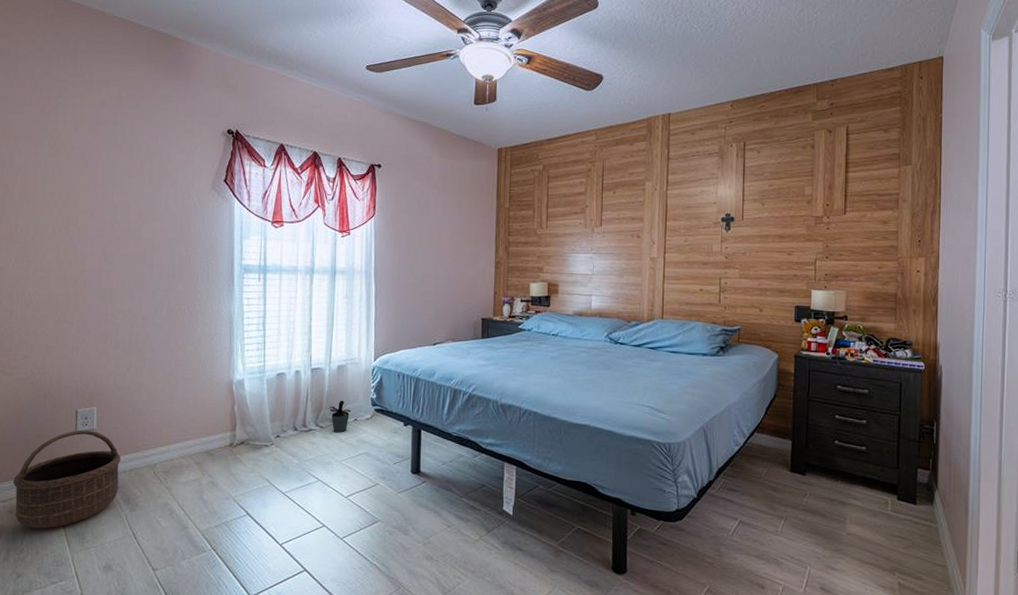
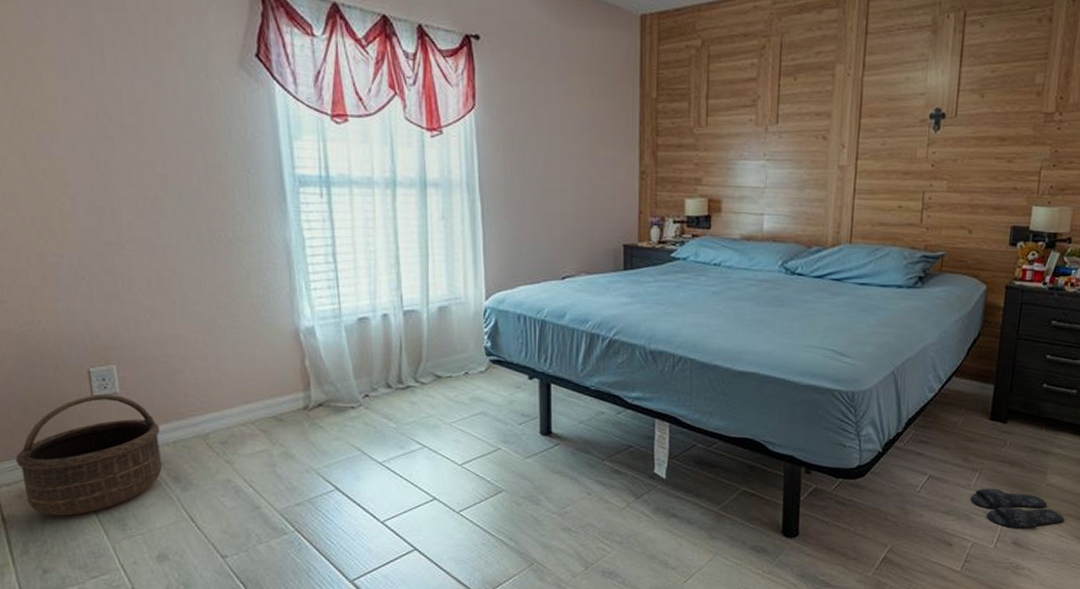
potted plant: present [328,400,351,433] -> none [430,349,459,390]
slippers: none [778,534,867,575] -> present [970,488,1065,529]

